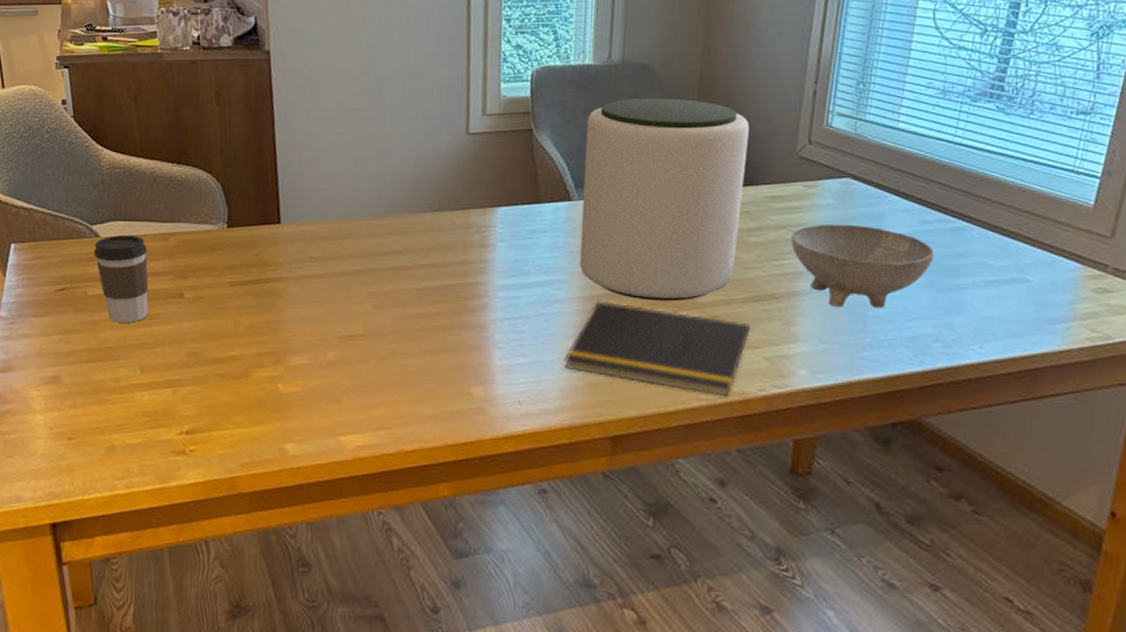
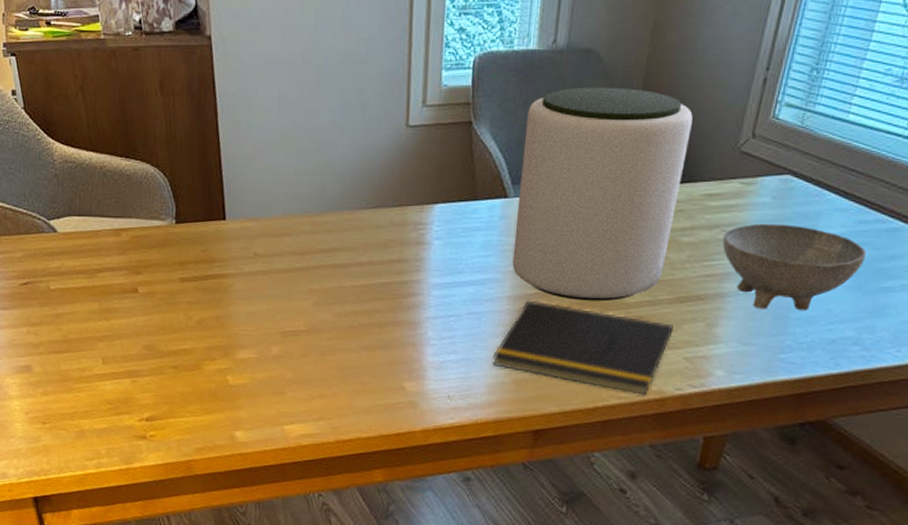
coffee cup: present [93,234,149,323] -> none [53,230,107,316]

